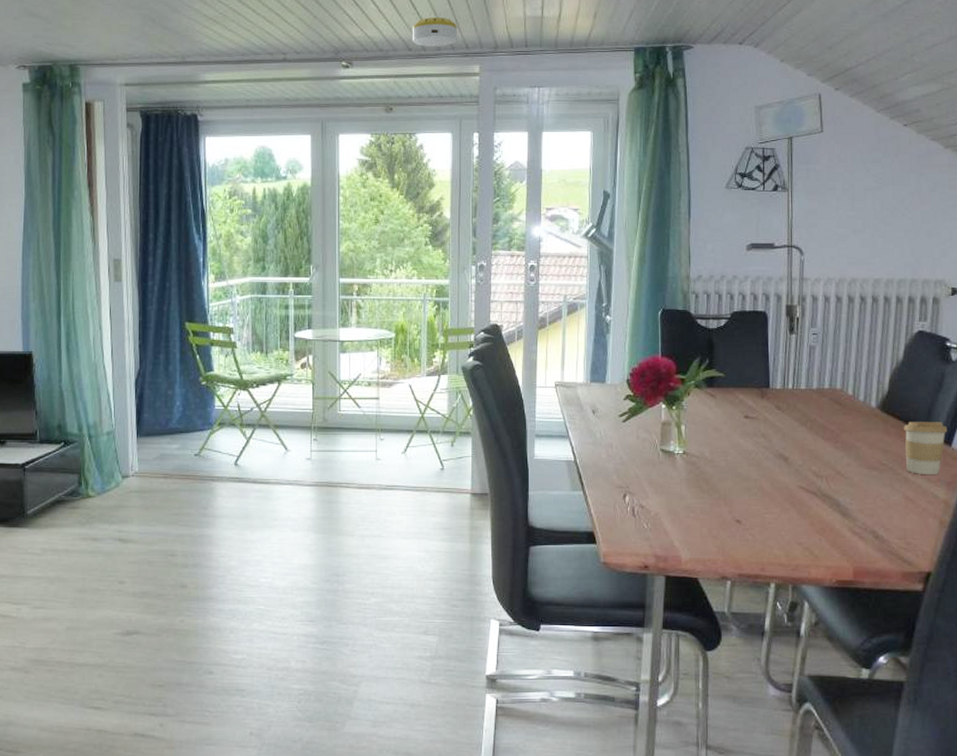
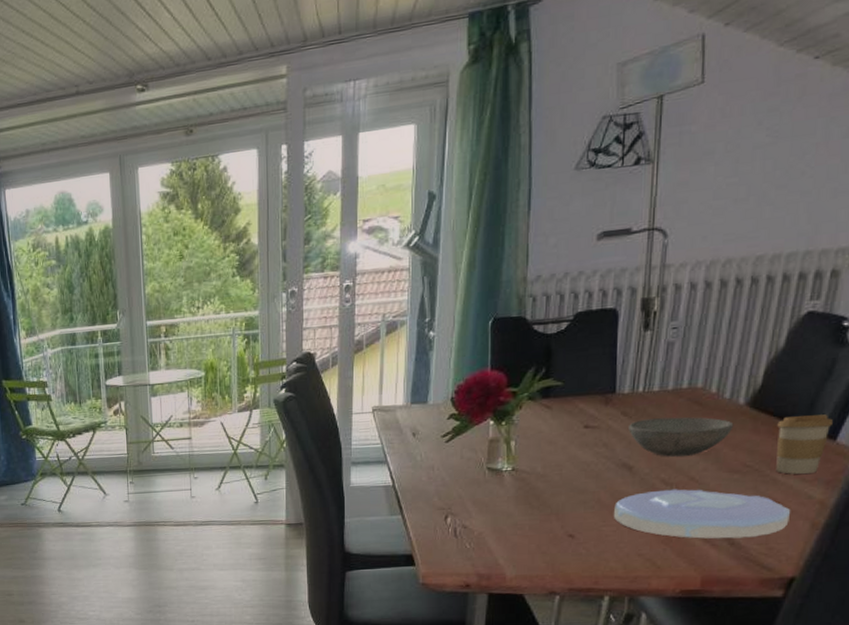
smoke detector: present [413,18,458,47] -> none [211,14,262,53]
plate: none [773,481,921,532] -> present [613,489,790,539]
bowl: none [782,414,869,451] -> present [629,417,734,457]

